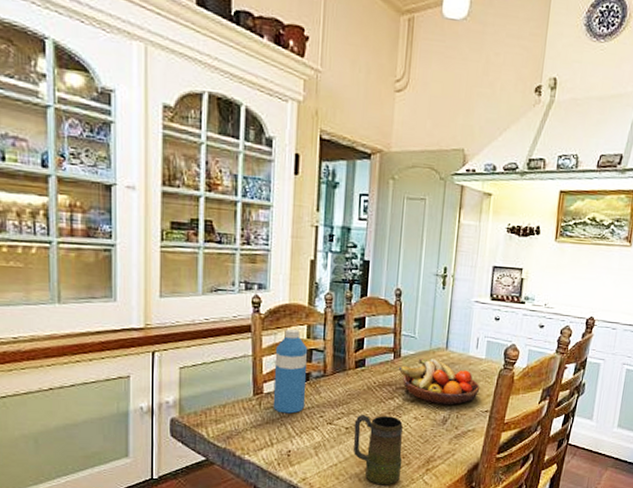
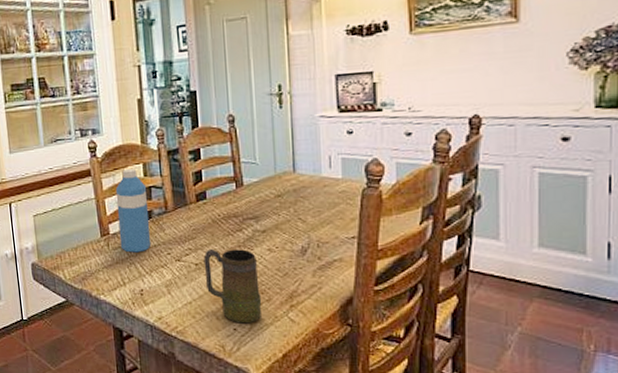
fruit bowl: present [399,358,480,405] -> none [244,184,341,234]

